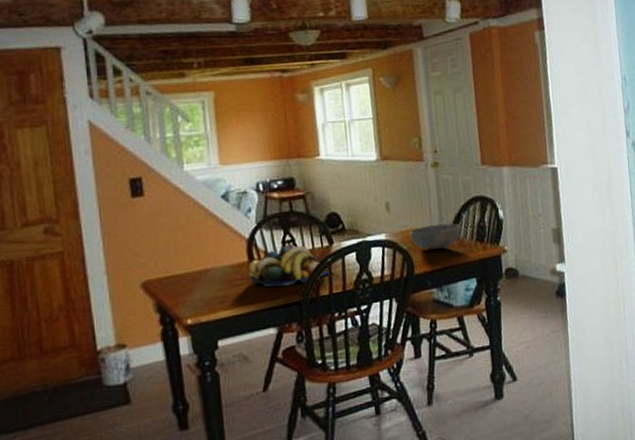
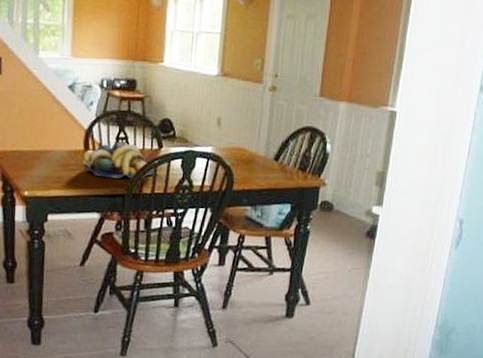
bowl: present [409,223,461,250] -> none [235,146,286,172]

